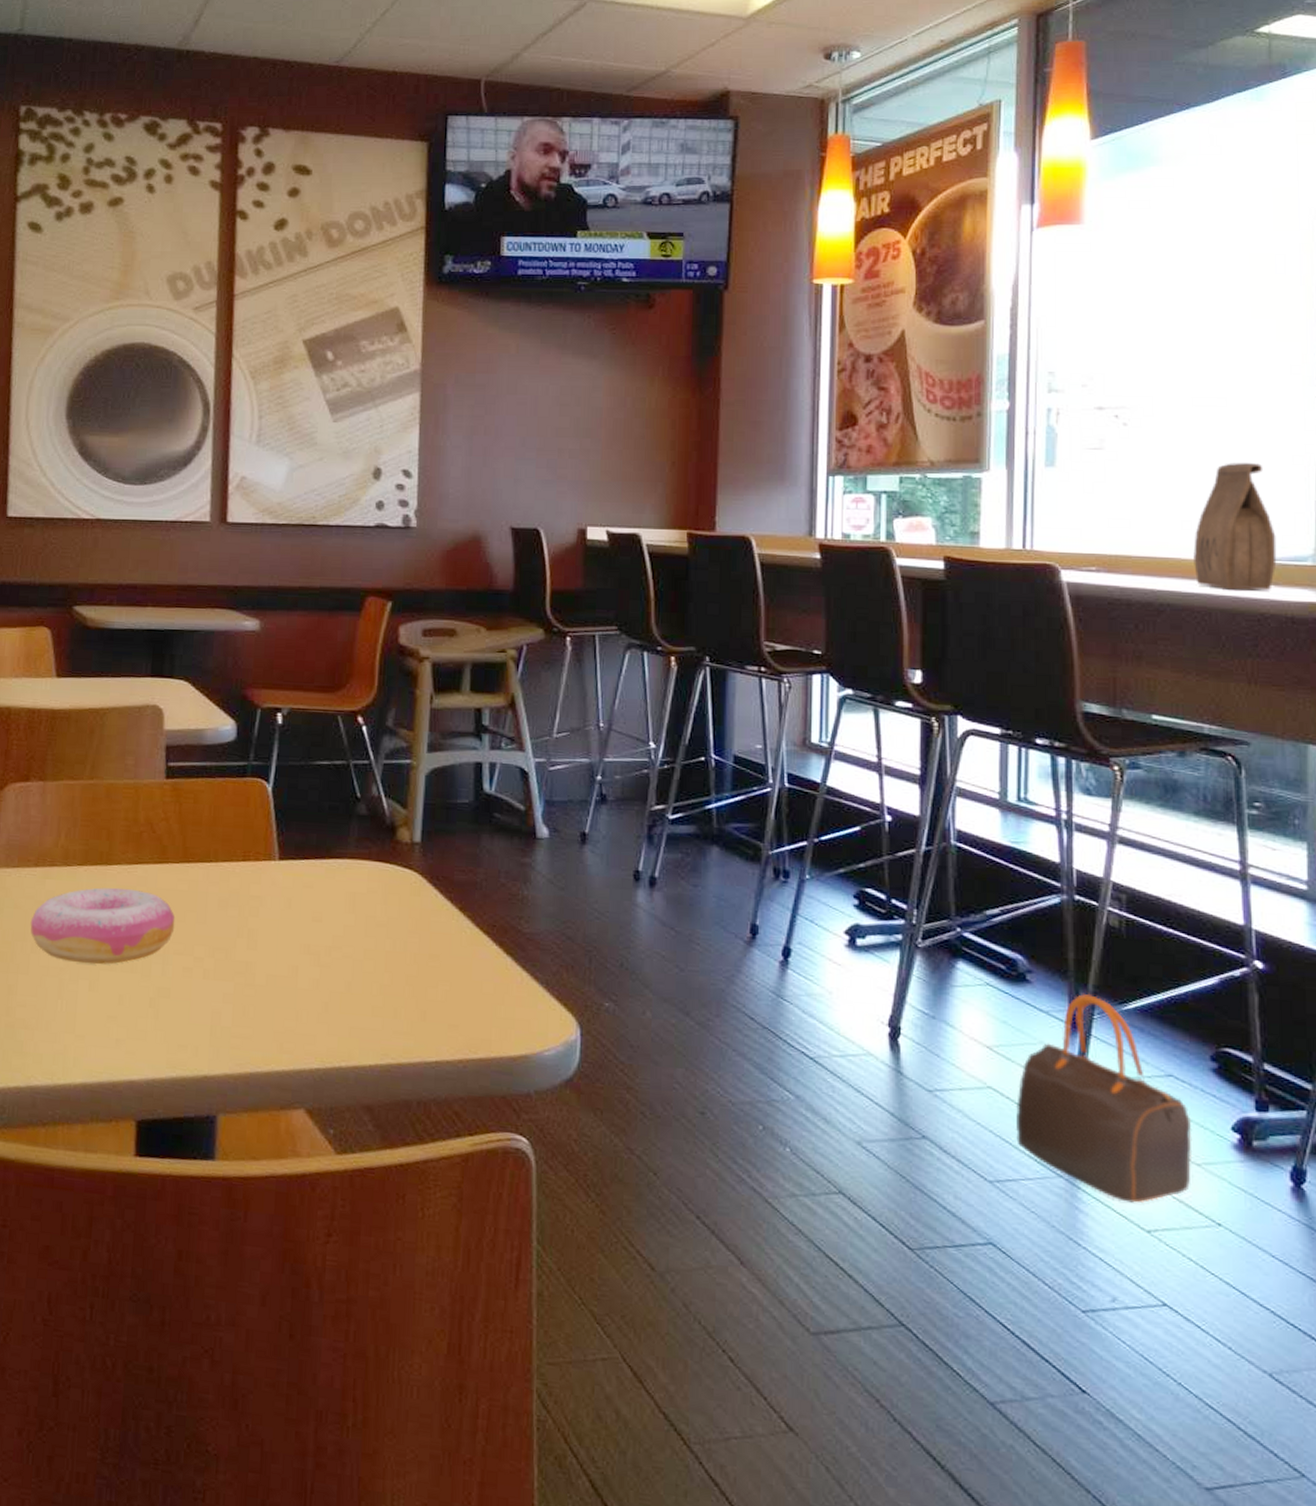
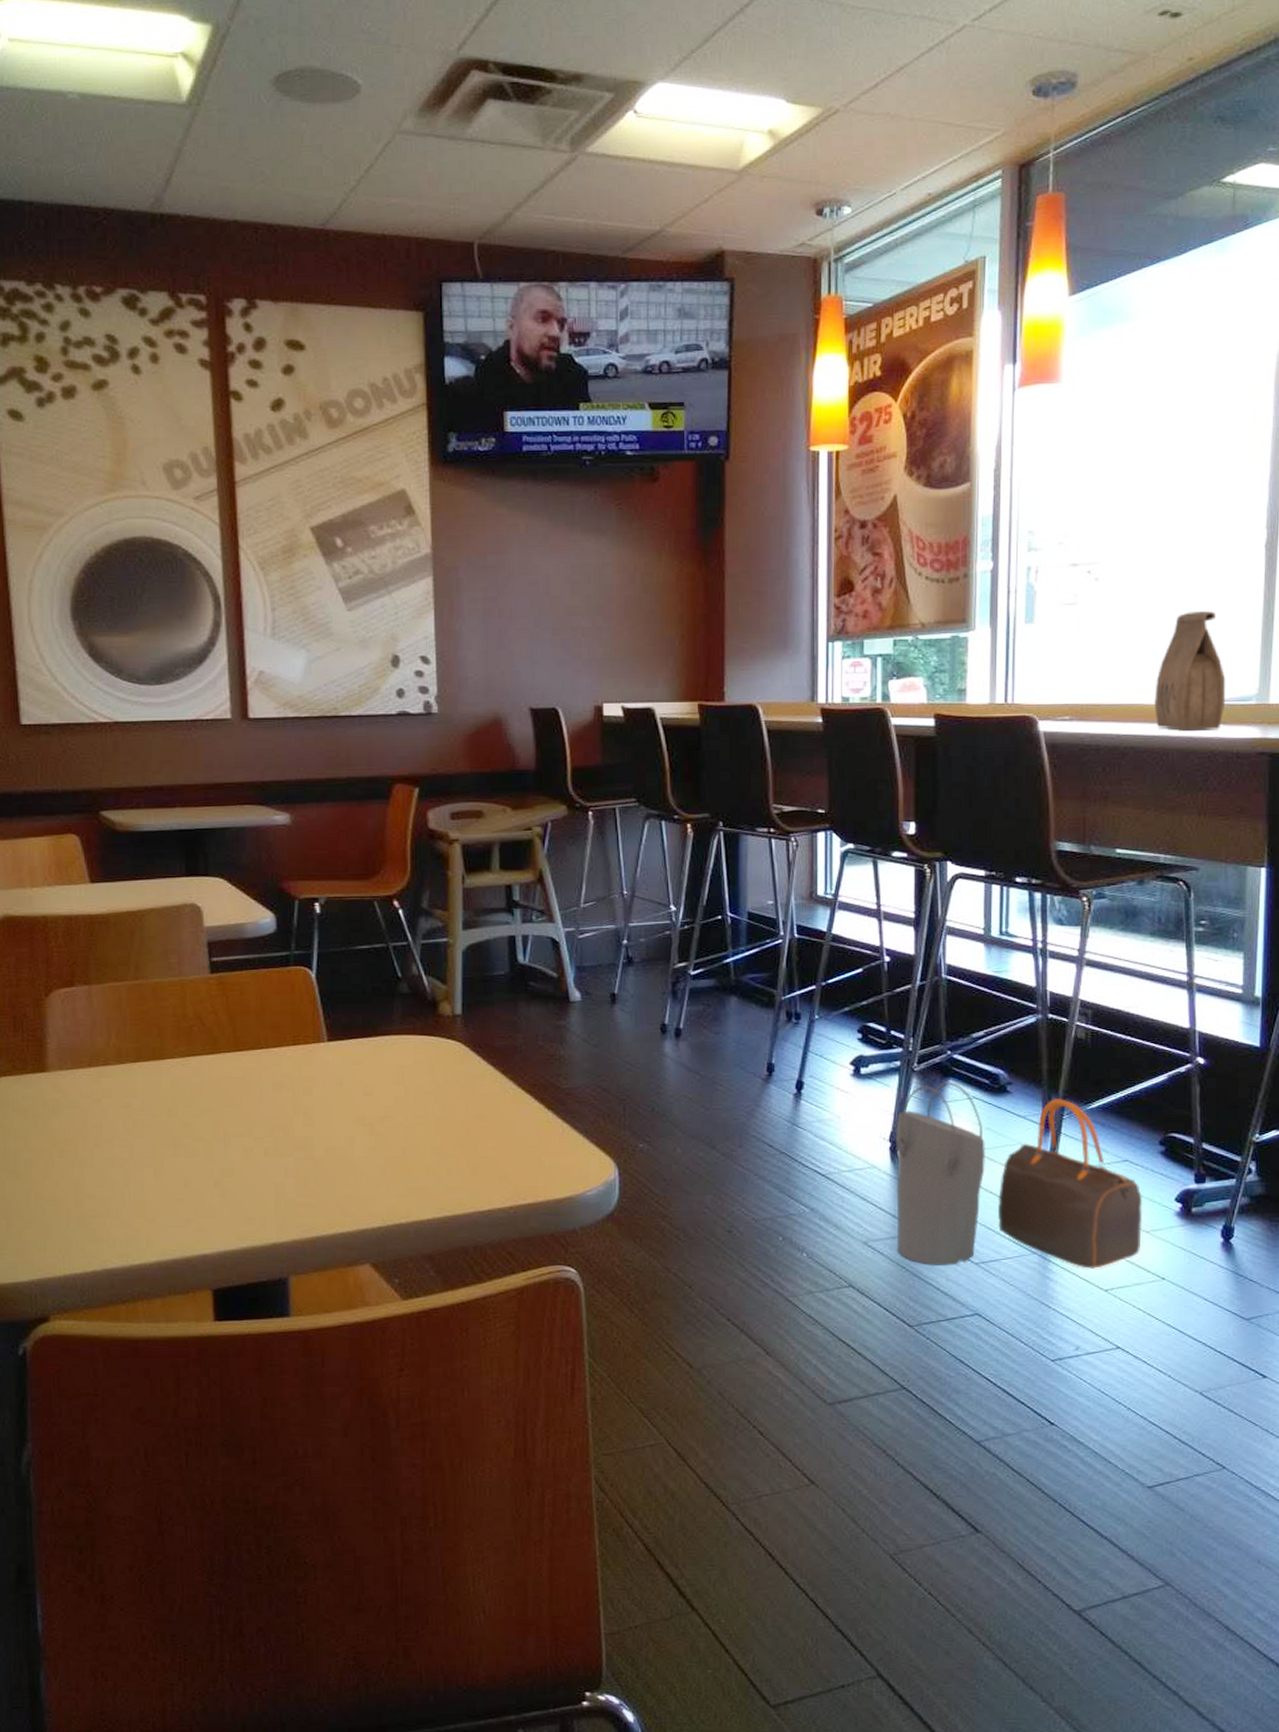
donut: present [30,887,176,965] -> none [90,1080,233,1153]
shopping bag: none [896,963,1001,1180] -> present [896,1082,985,1265]

